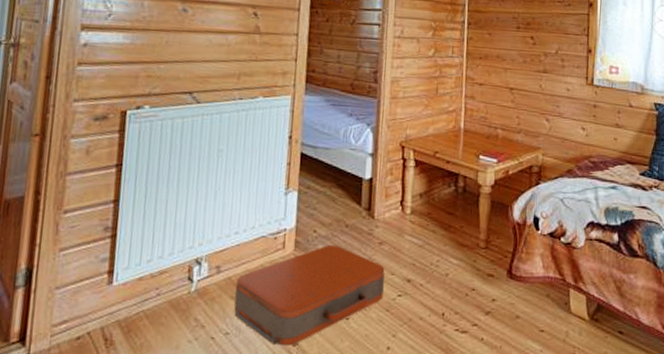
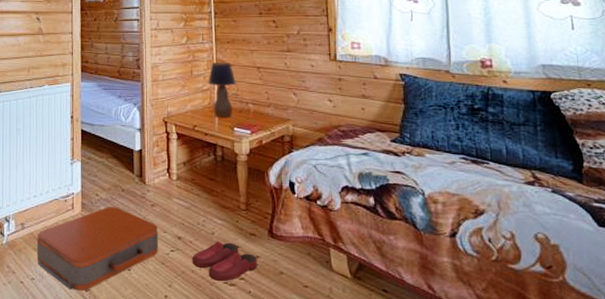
slippers: none [421,283,493,328] -> present [192,241,257,281]
table lamp: none [453,79,487,145] -> present [207,62,237,119]

